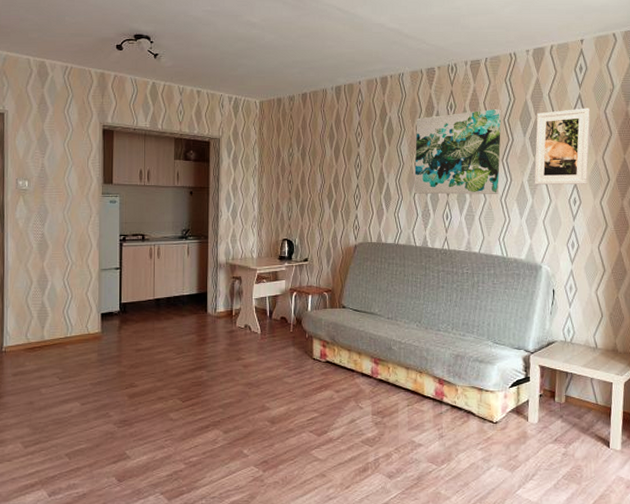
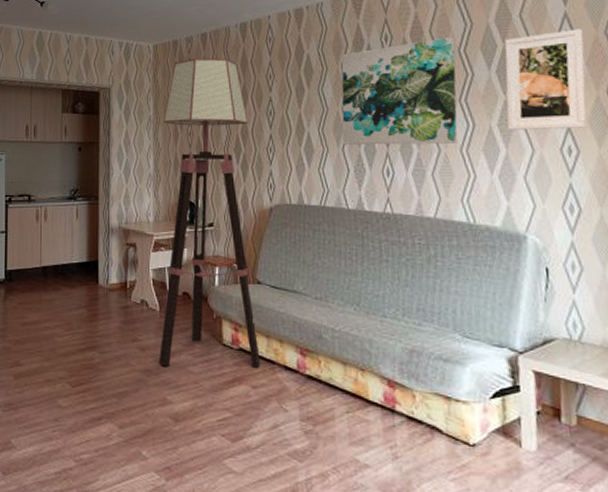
floor lamp: none [259,115,343,379] -> present [158,57,261,368]

